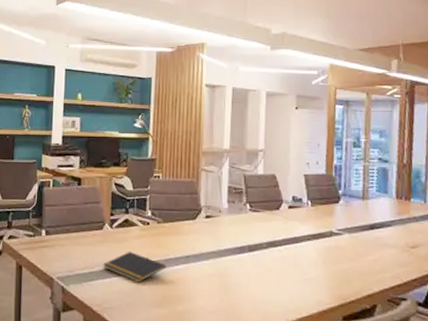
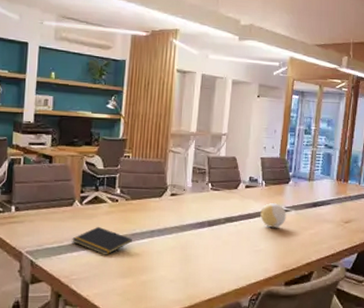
decorative ball: none [308,225,339,254] -> present [260,203,286,228]

